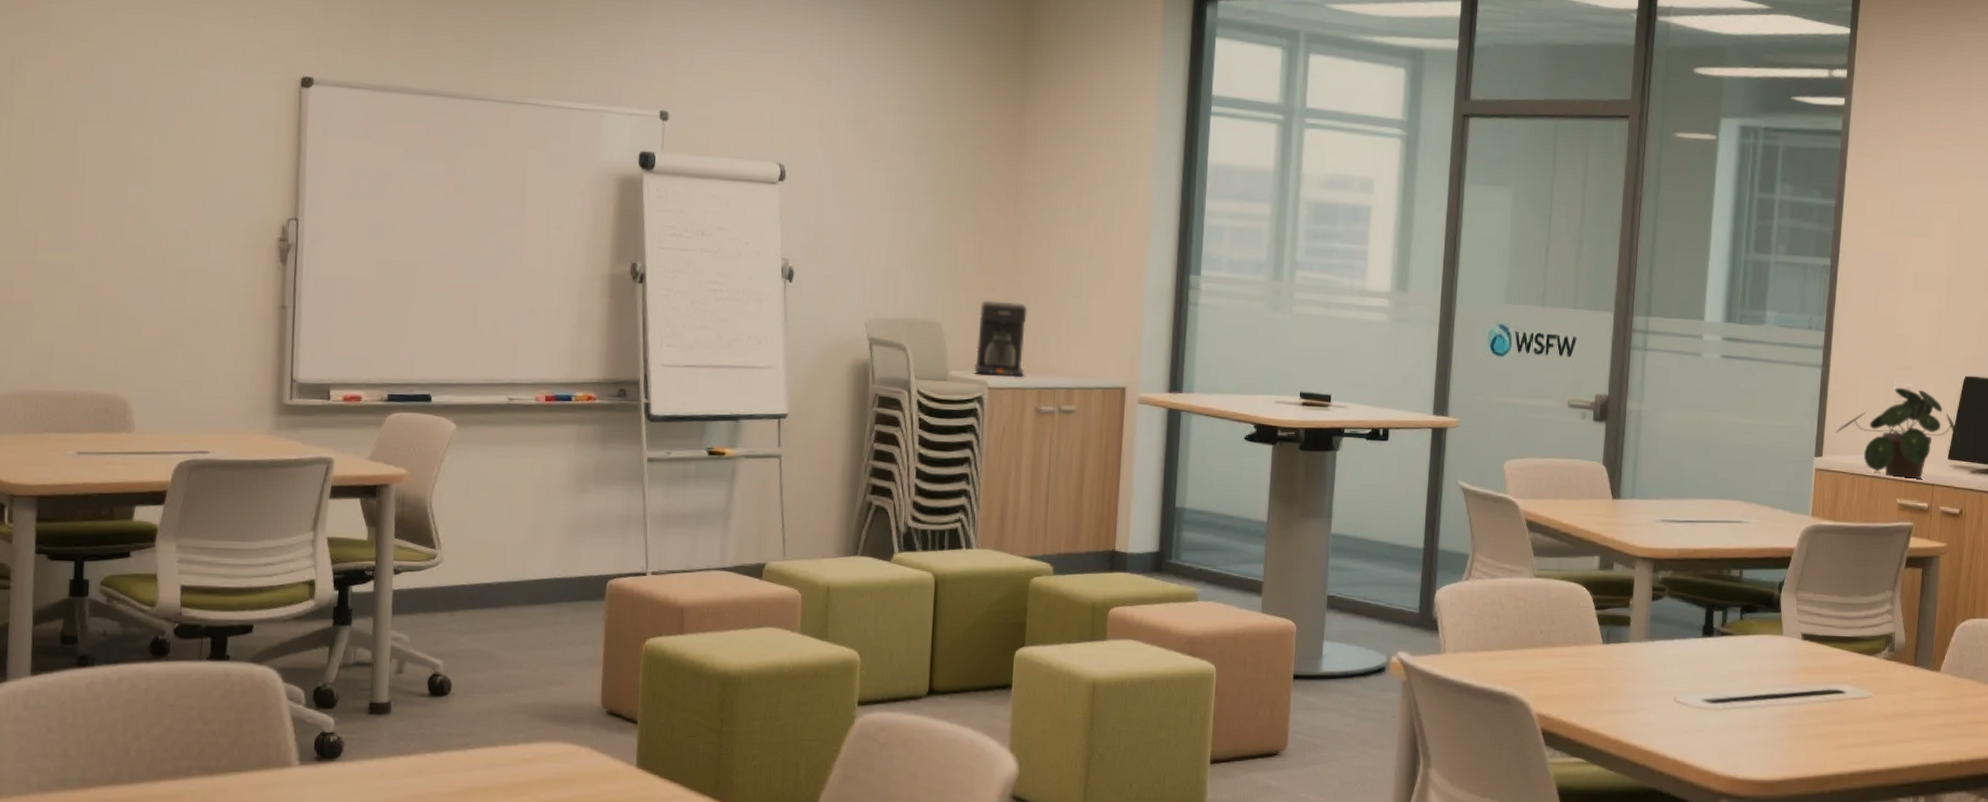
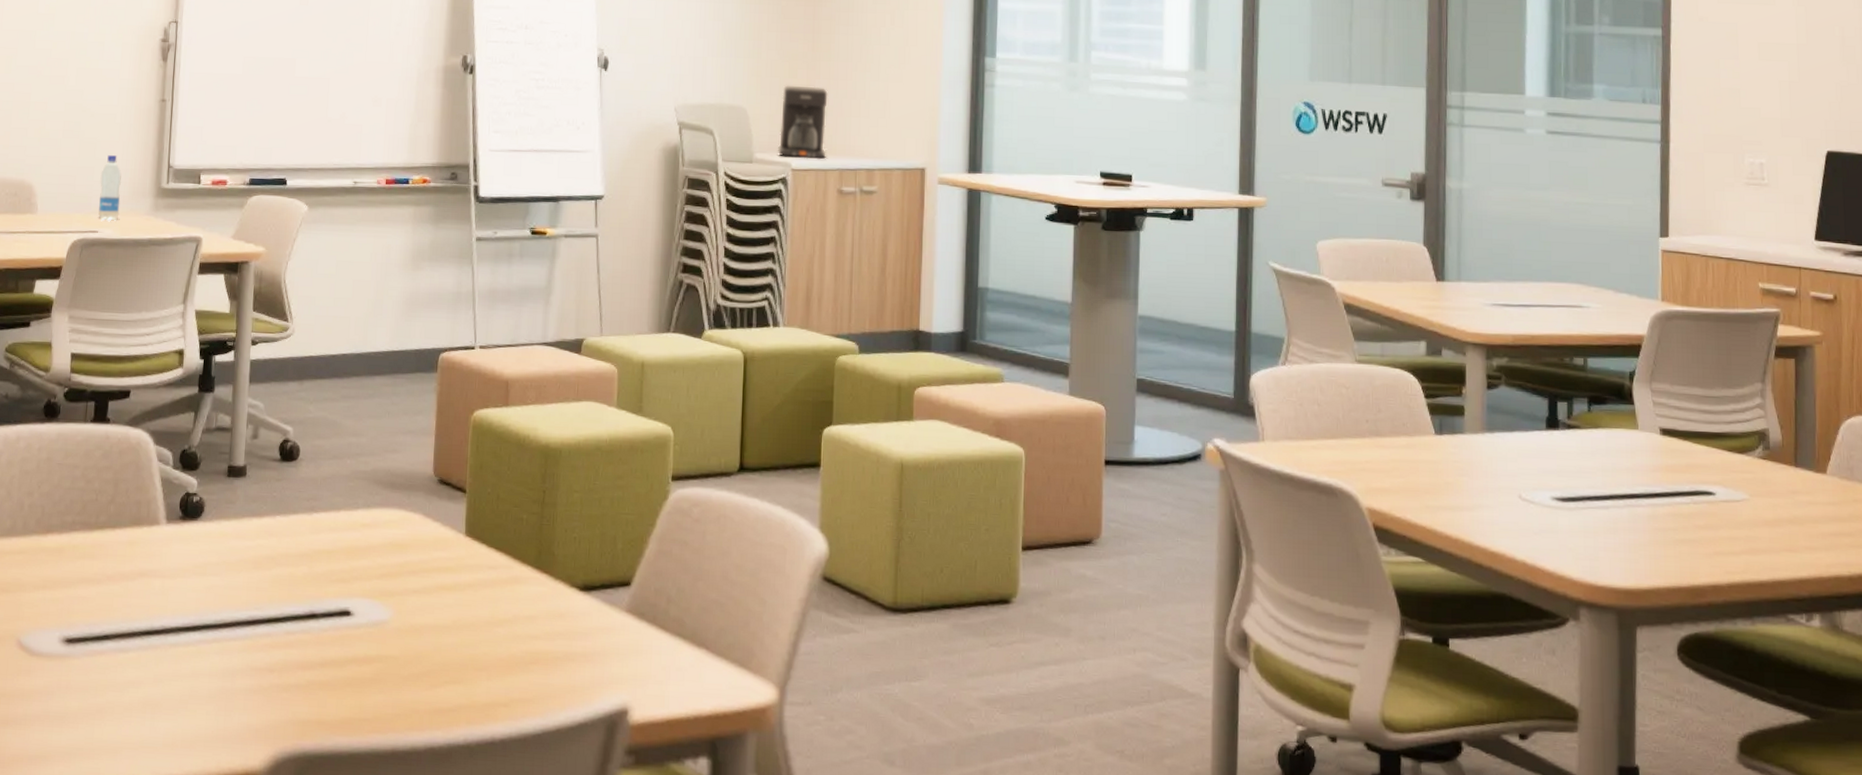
bottle: none [209,367,235,442] -> present [98,155,122,222]
potted plant: present [1835,388,1962,479] -> none [1681,164,1829,261]

